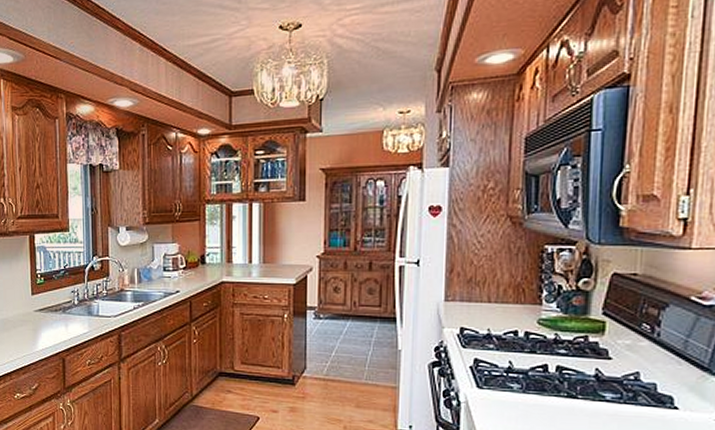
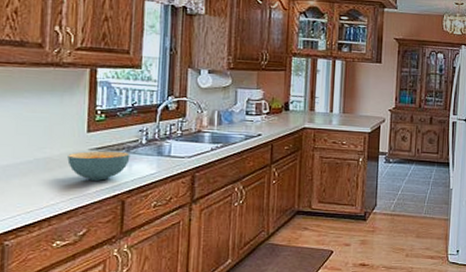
cereal bowl: none [19,312,66,340] -> present [67,151,131,181]

